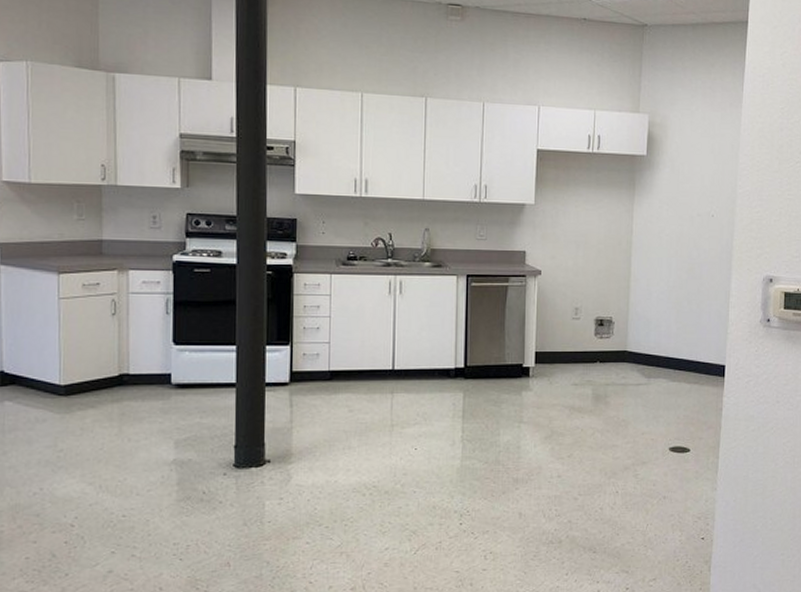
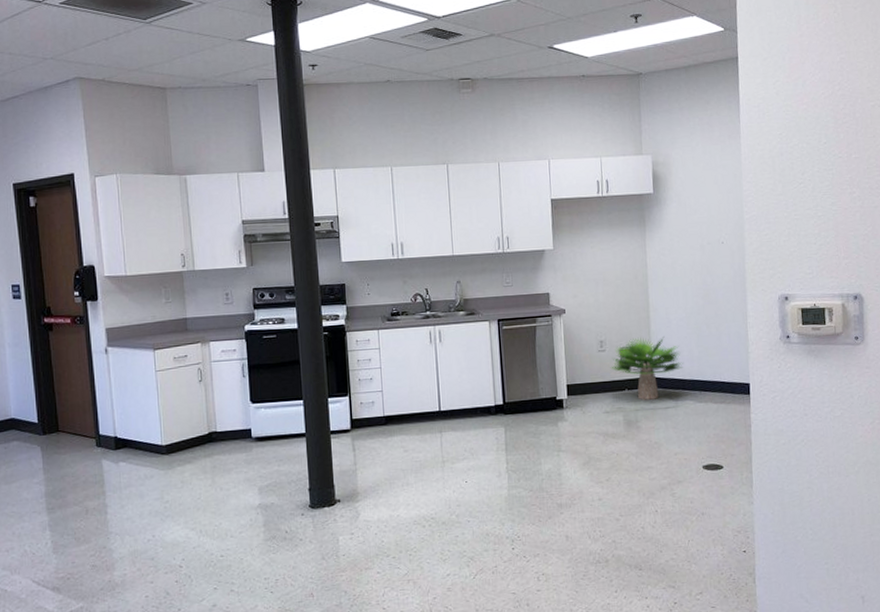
potted plant: none [583,307,660,375] -> present [610,337,683,400]

